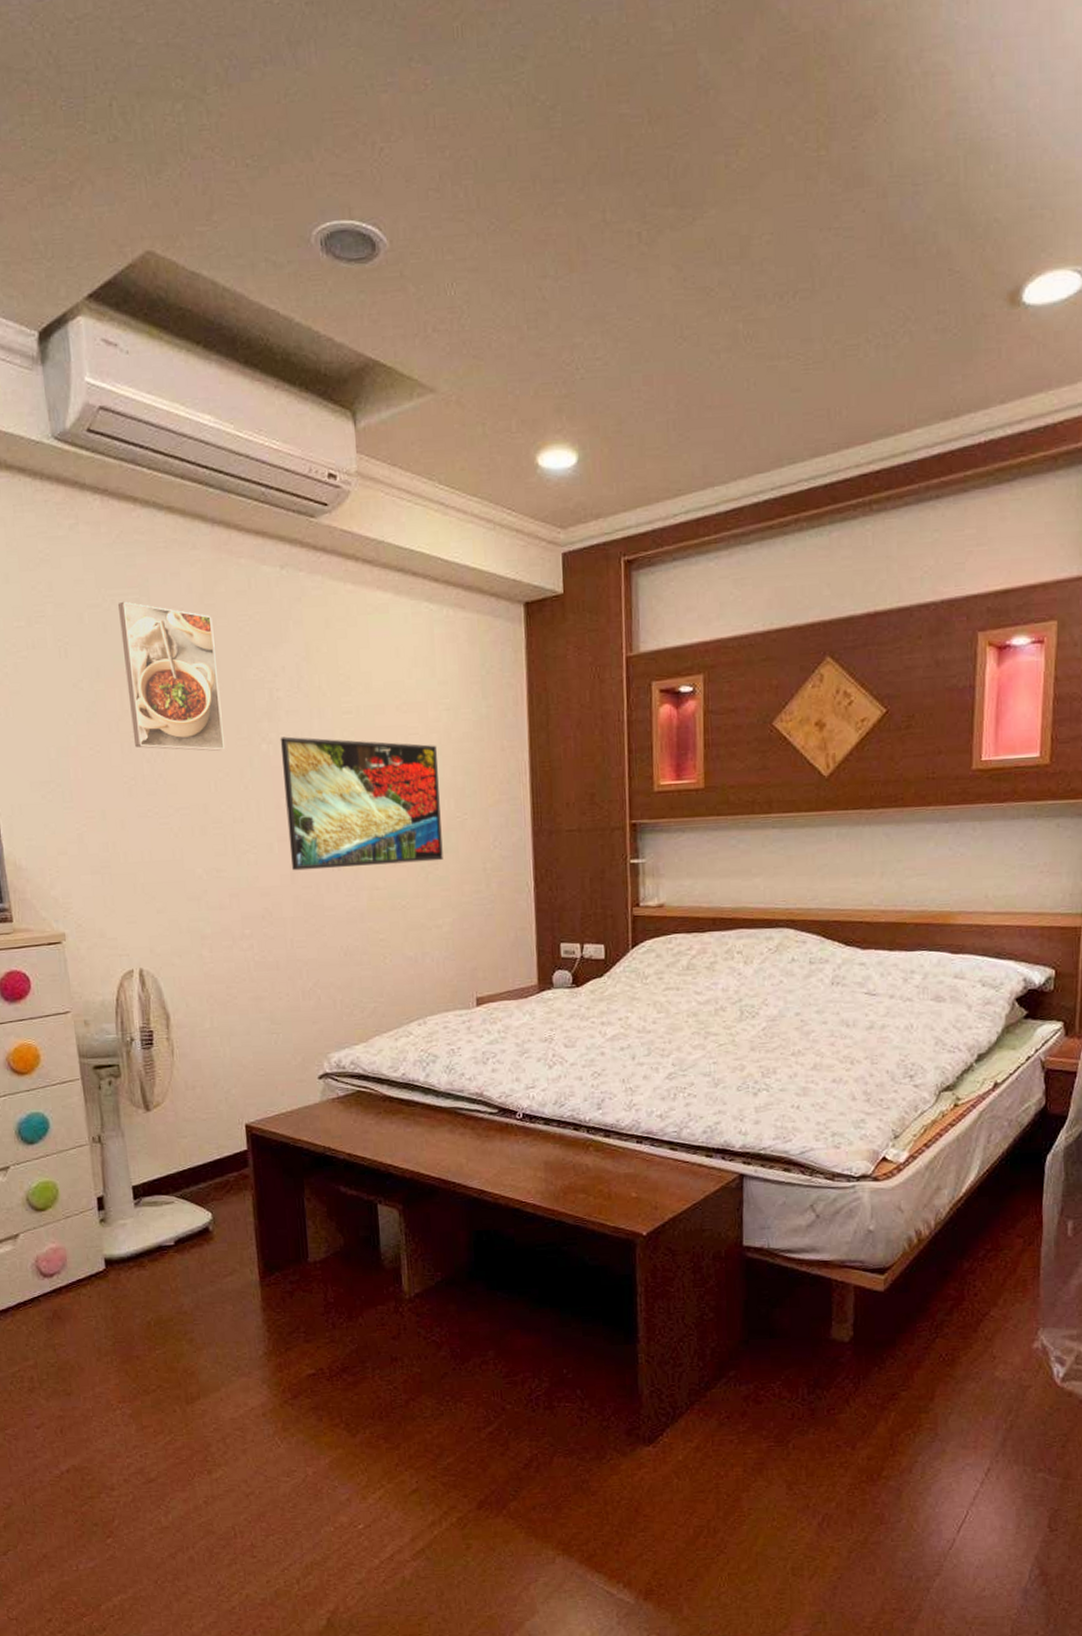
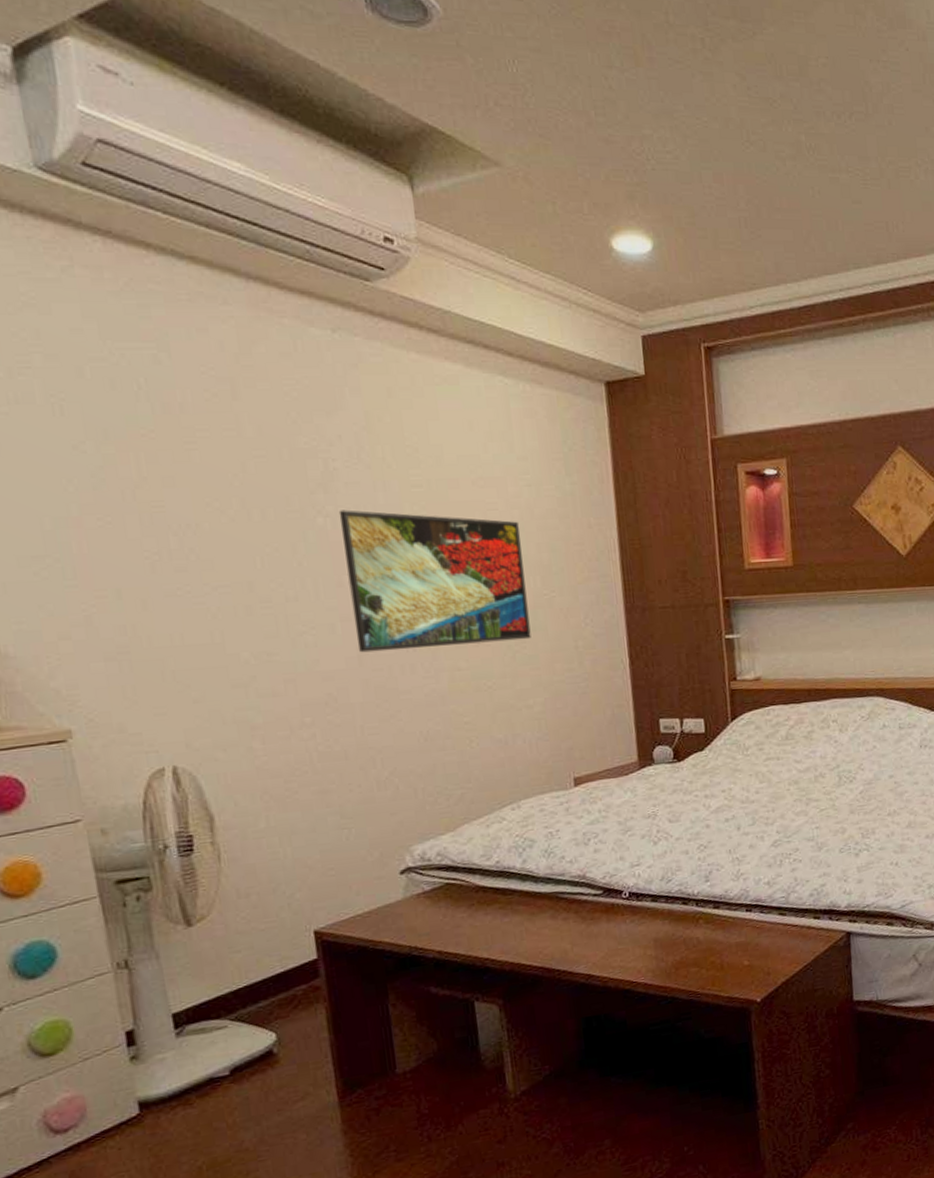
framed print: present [118,601,225,751] -> none [130,356,272,524]

